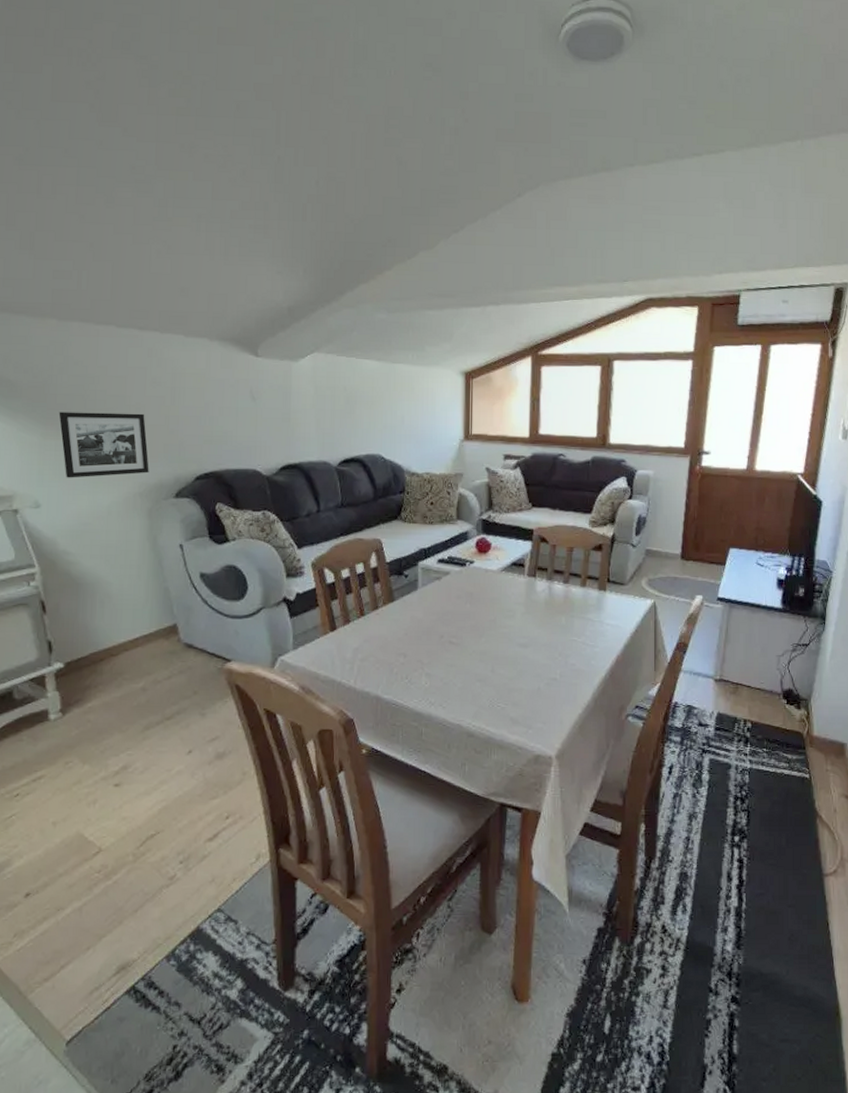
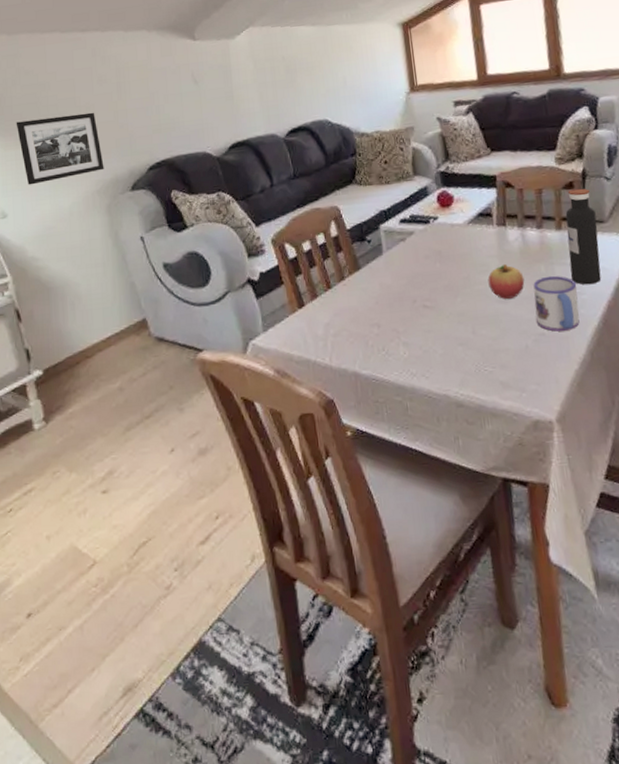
fruit: none [512,612,546,644] -> present [488,264,525,299]
mug: none [551,627,592,678] -> present [533,275,580,332]
water bottle: none [587,551,618,640] -> present [565,188,602,285]

